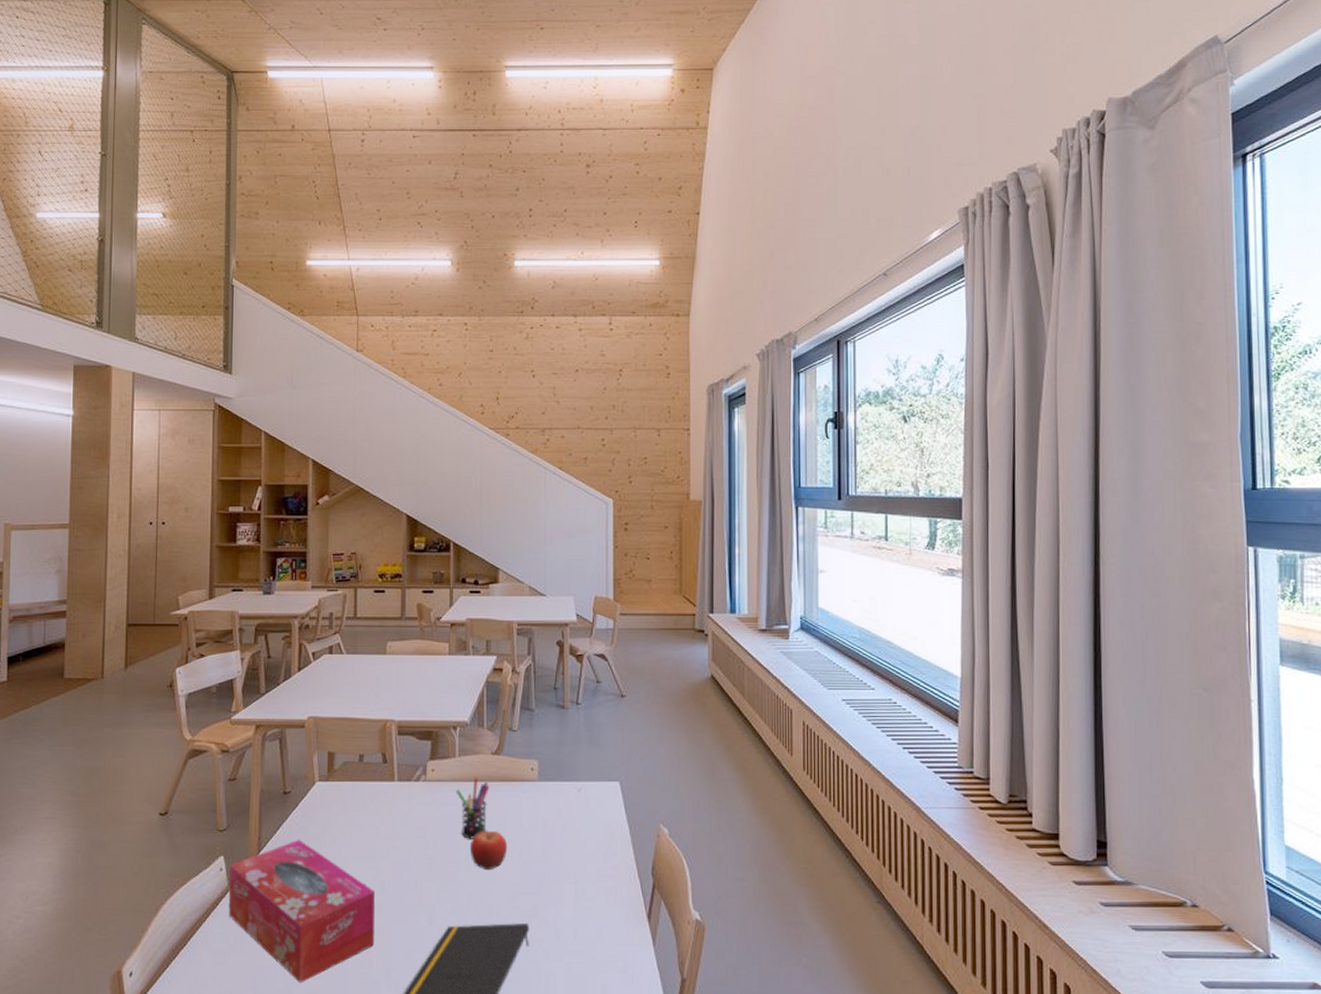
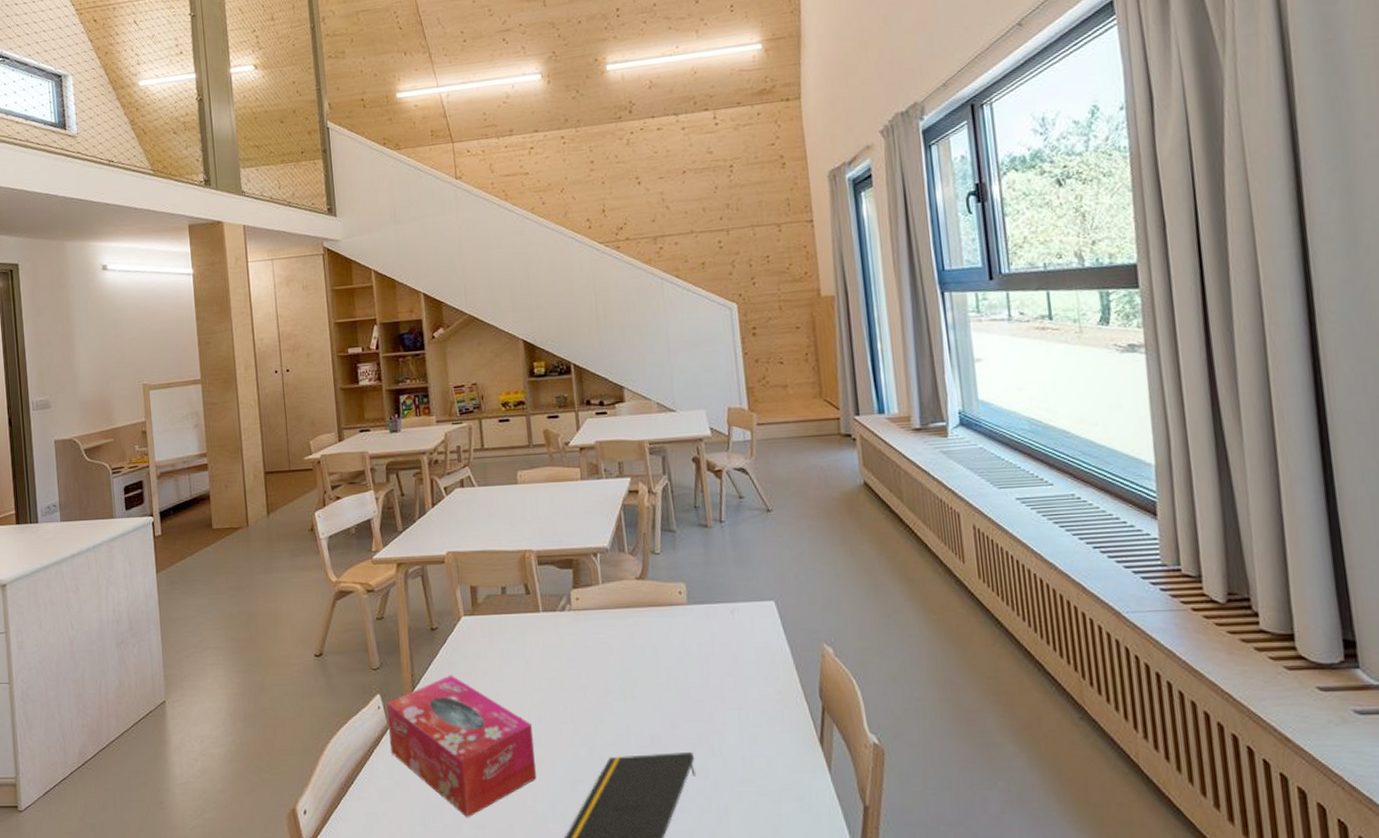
pen holder: present [455,777,490,839] -> none [602,603,639,668]
fruit: present [469,830,508,871] -> none [623,657,663,699]

